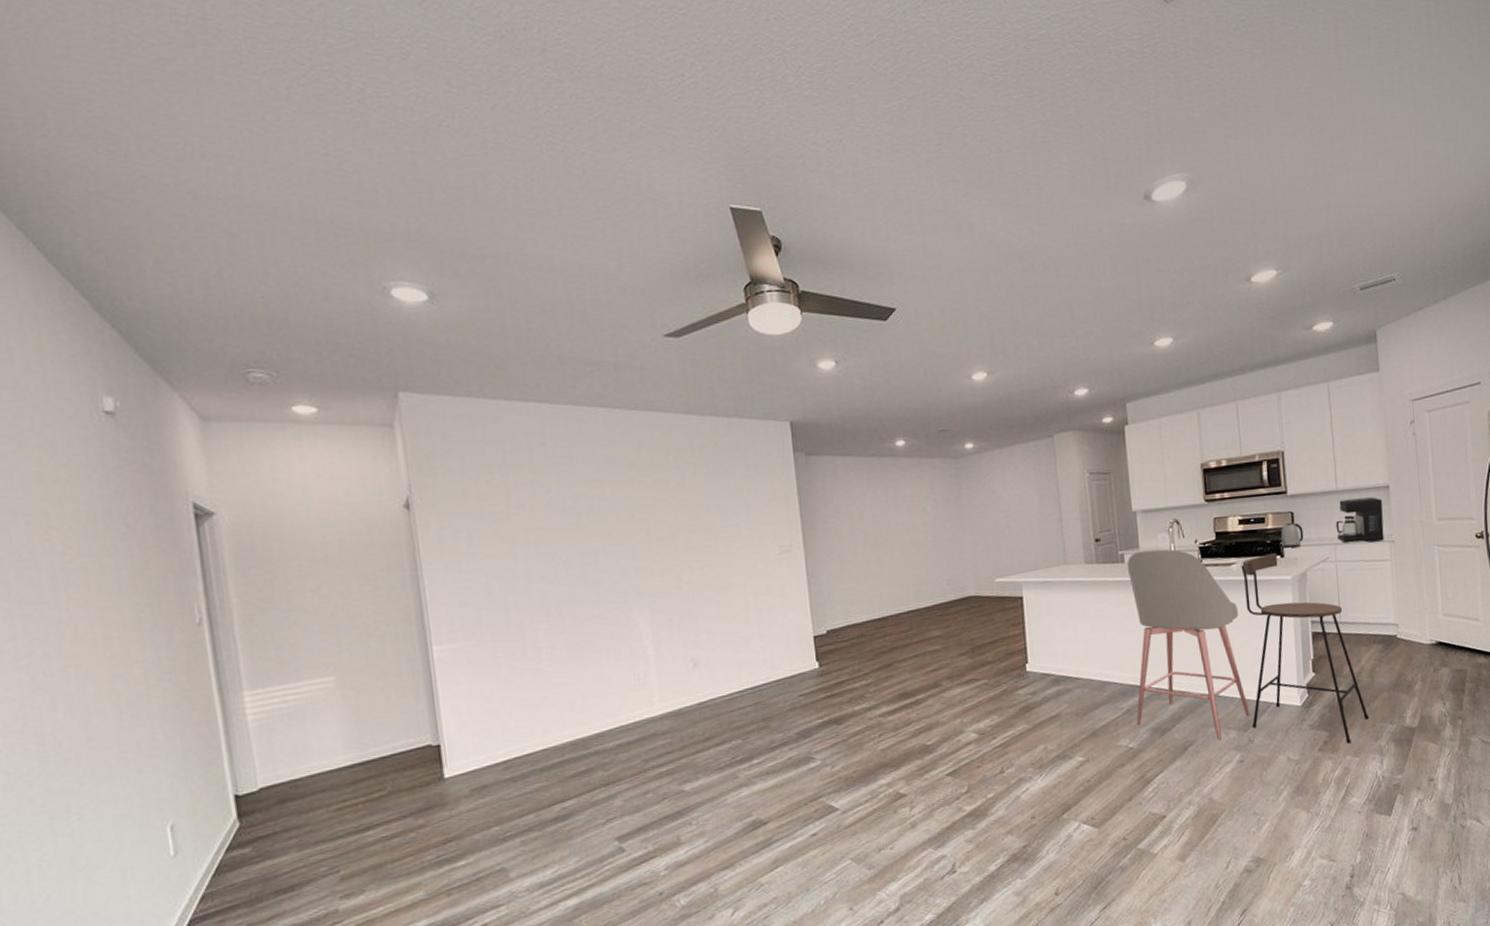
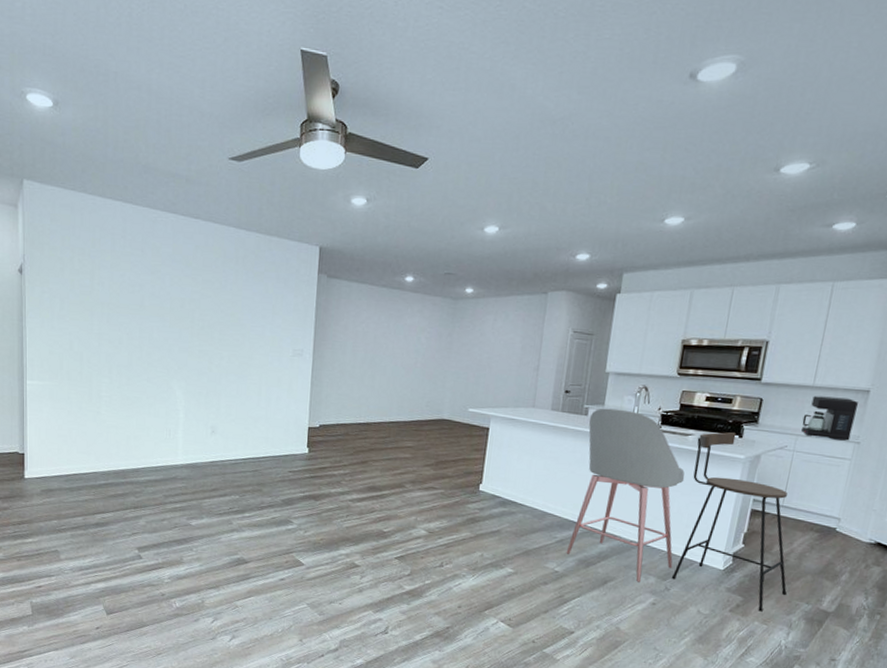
kettle: present [1281,523,1304,548] -> none [743,408,769,431]

